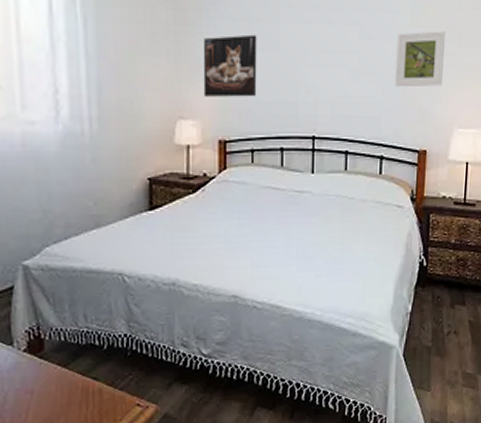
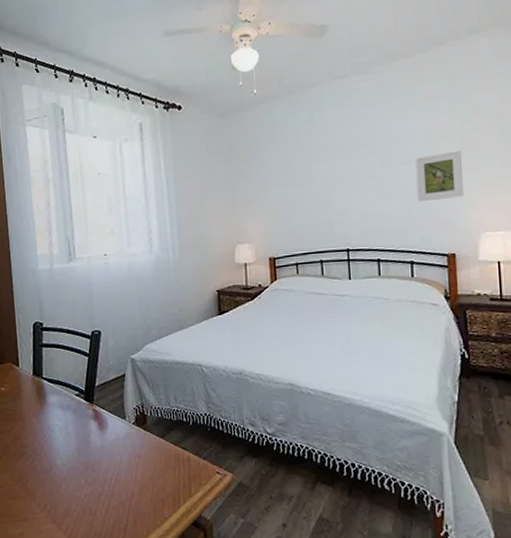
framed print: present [203,34,257,97] -> none [252,174,297,225]

